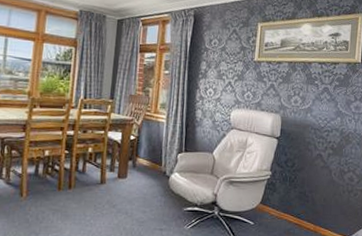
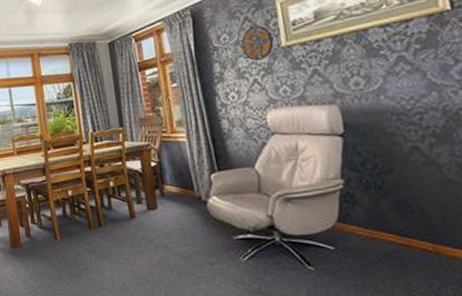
manhole cover: none [225,39,250,68] -> present [240,25,274,61]

